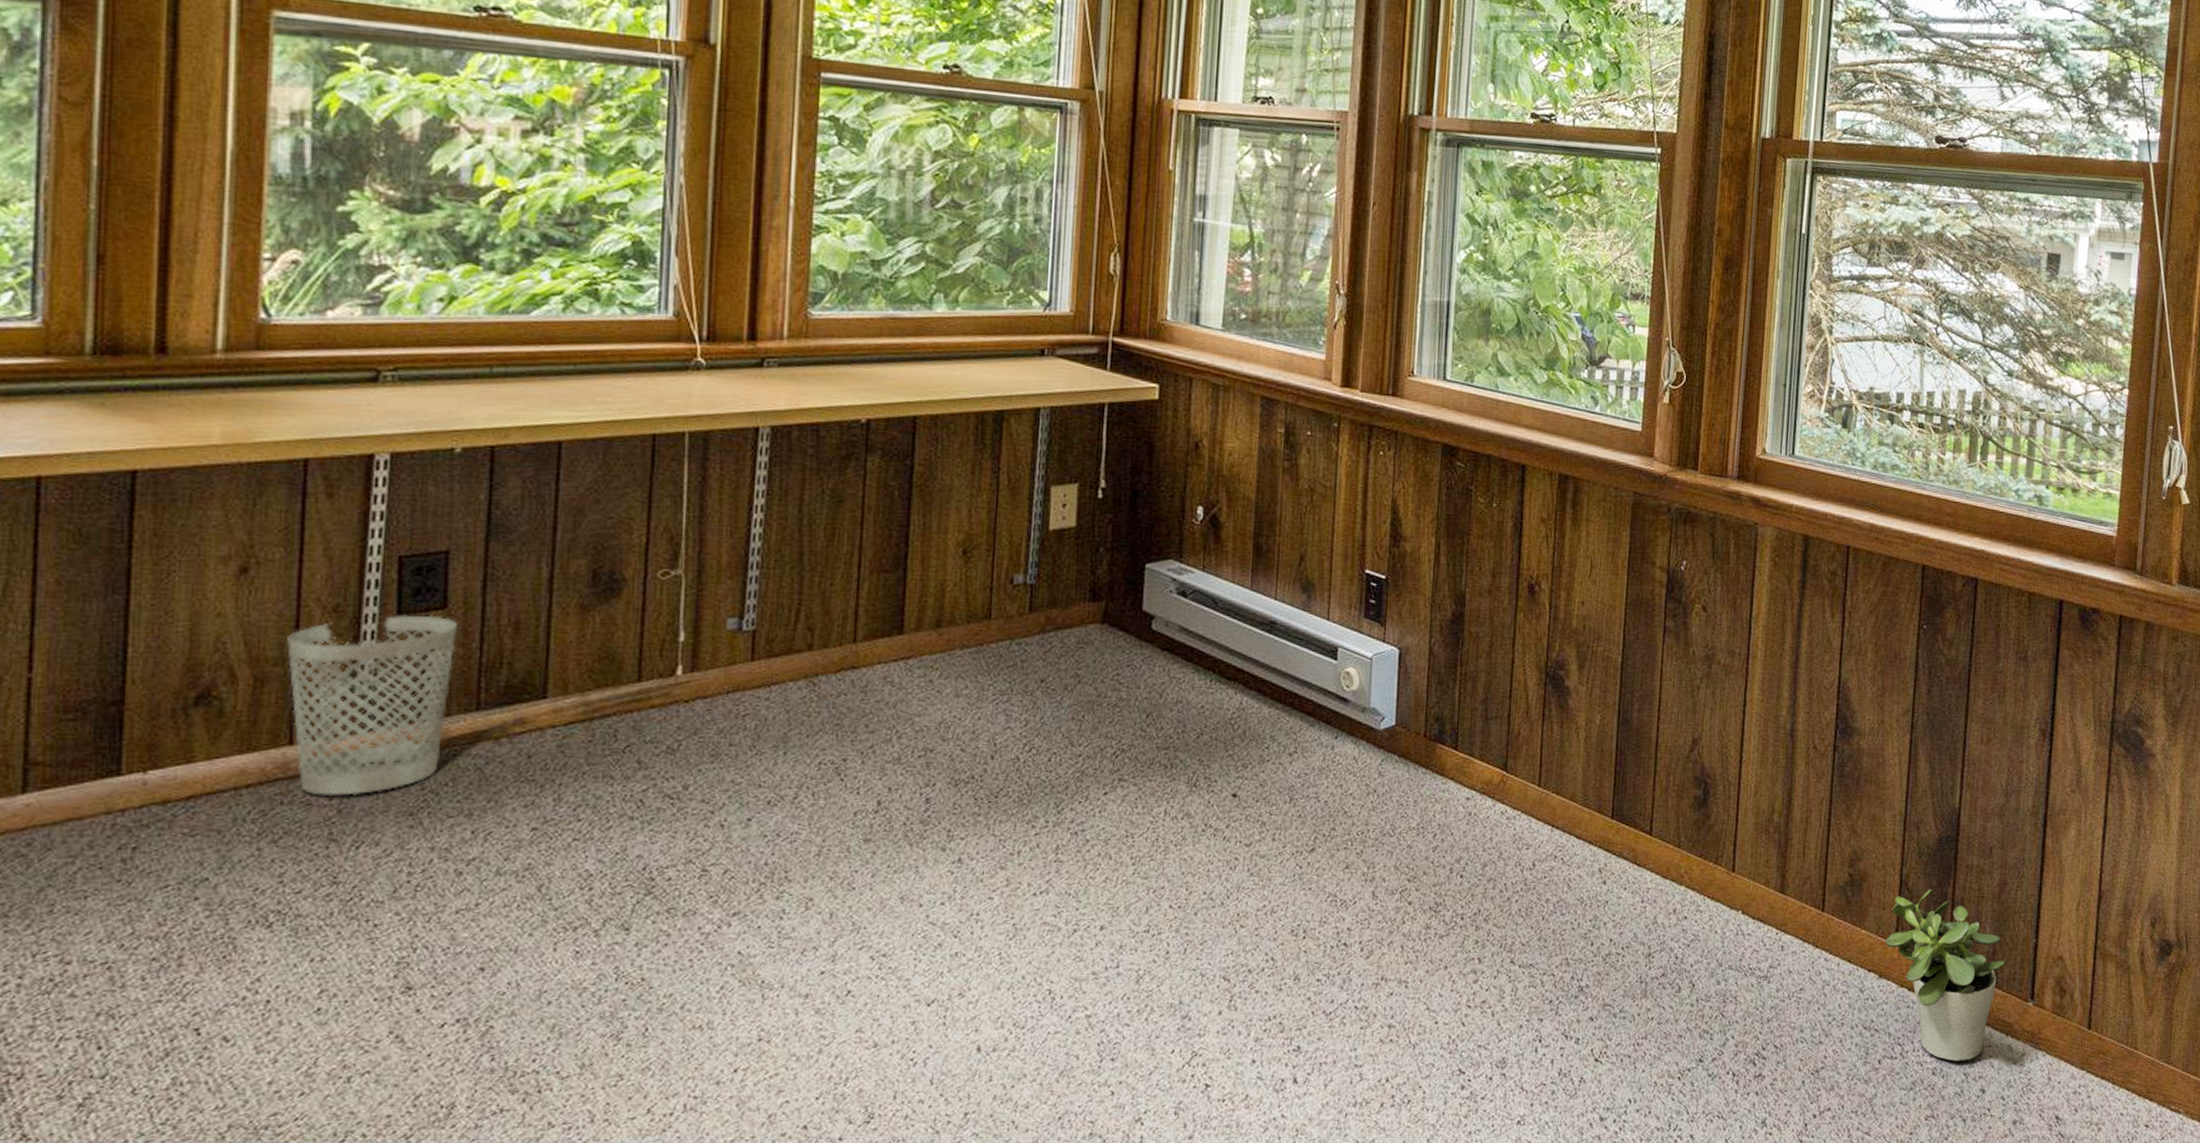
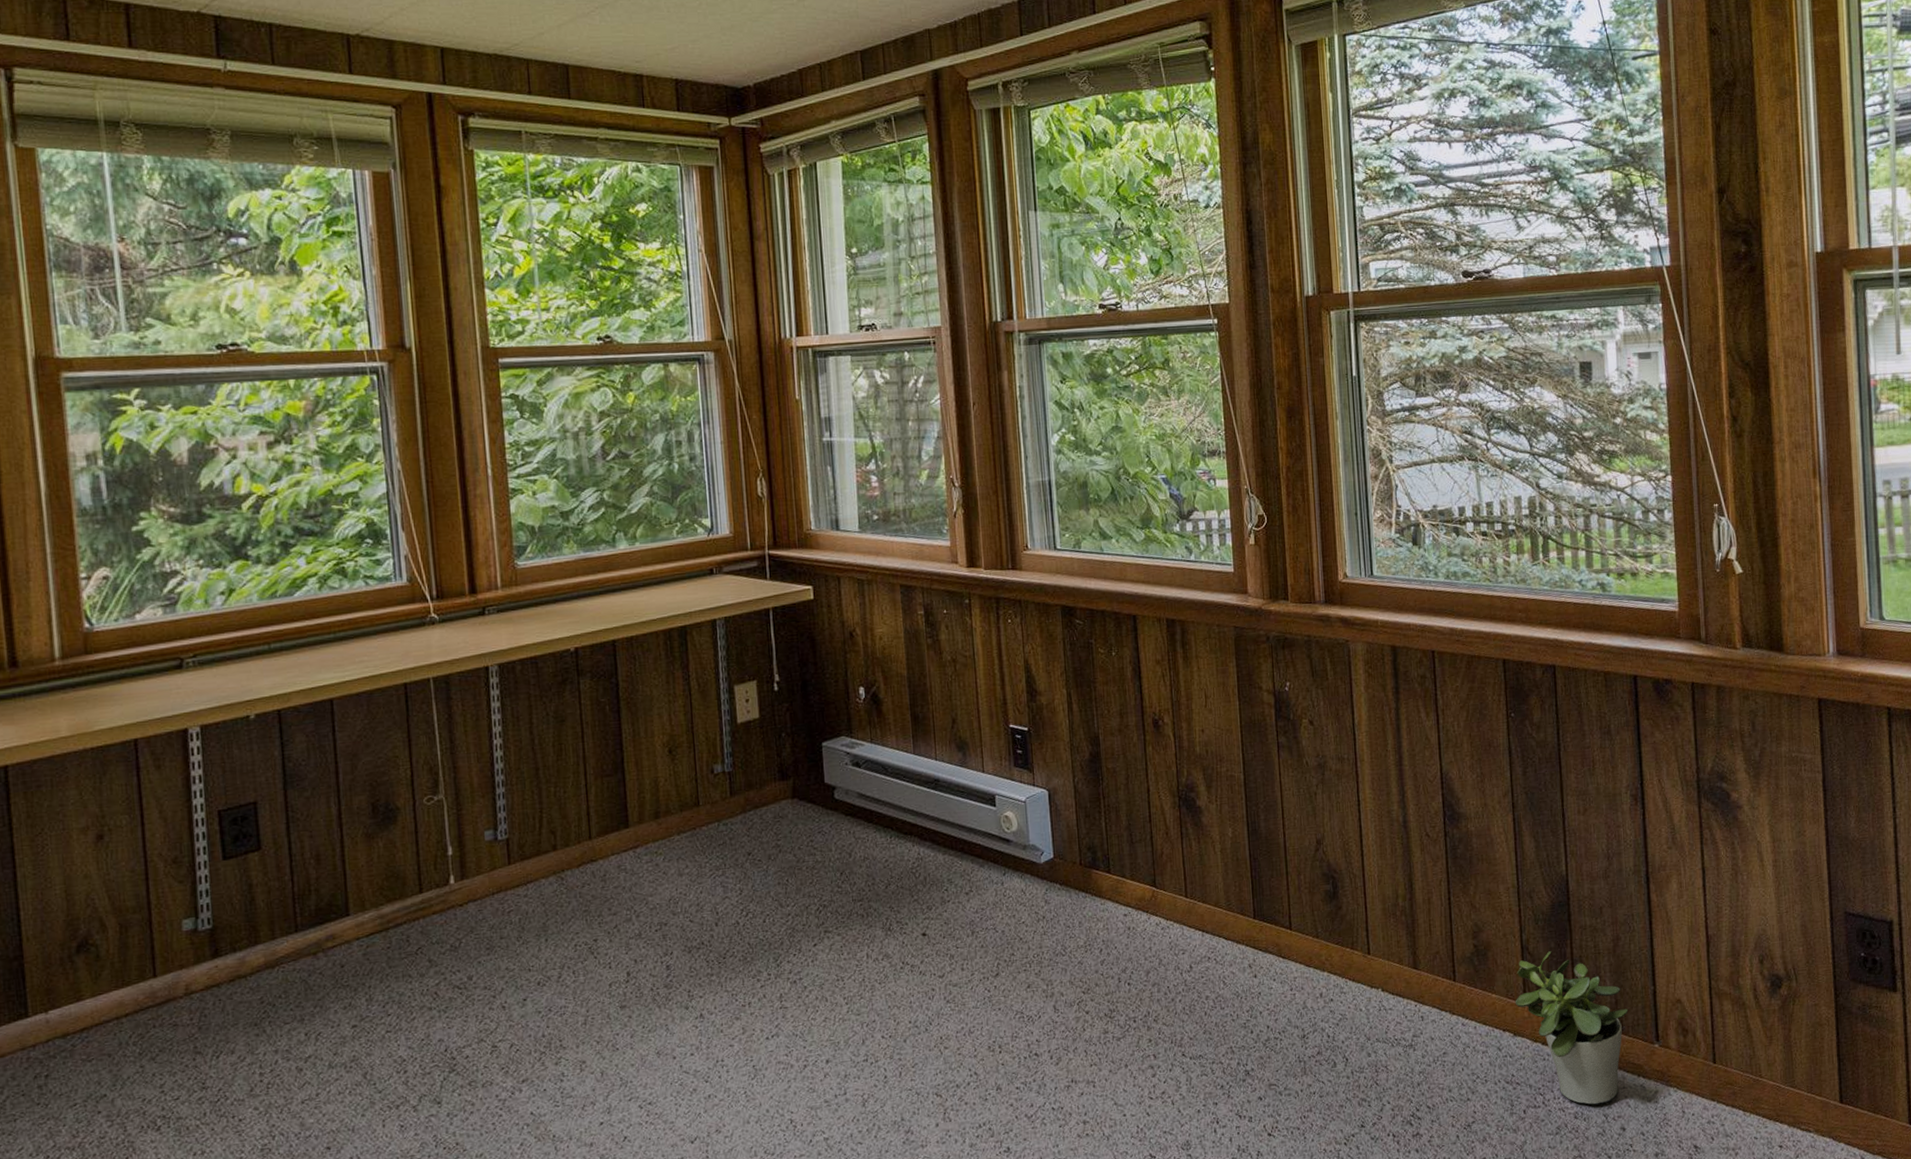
wastebasket: present [287,614,459,796] -> none [141,857,273,1018]

